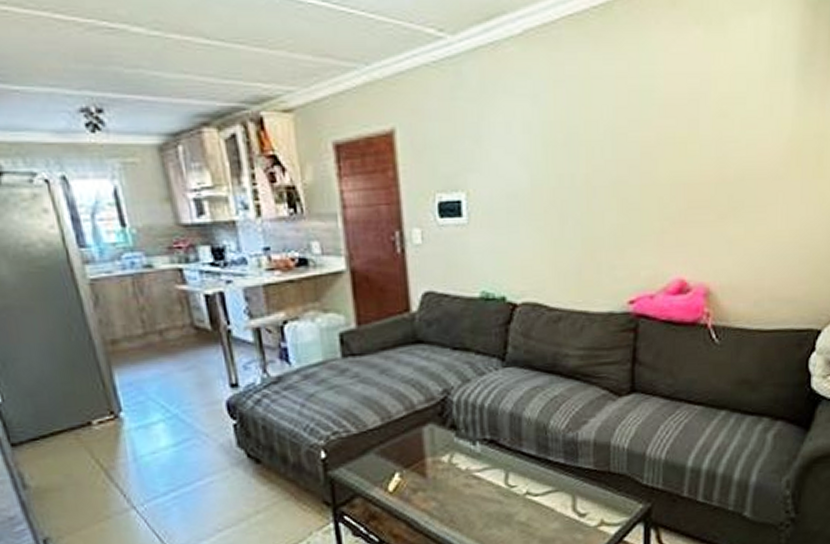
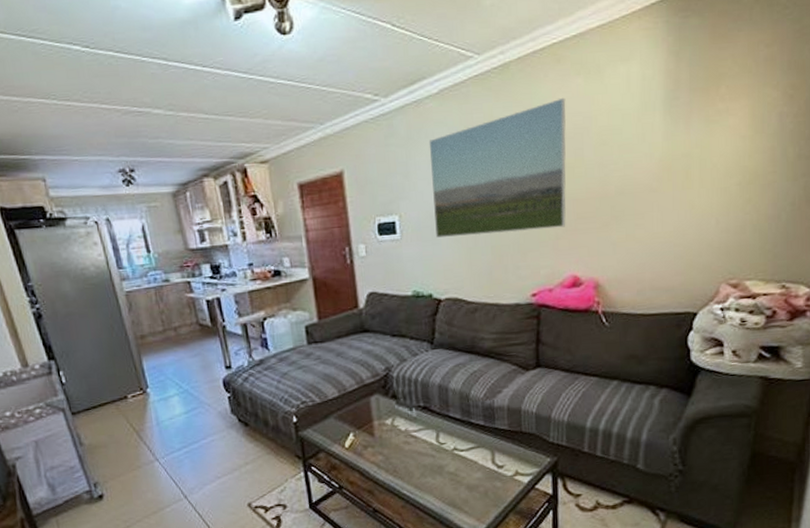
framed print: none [507,52,680,224] -> present [428,97,566,238]

